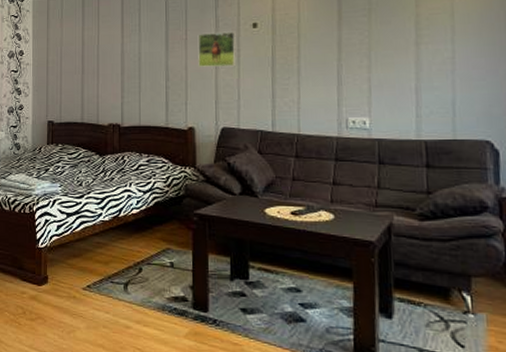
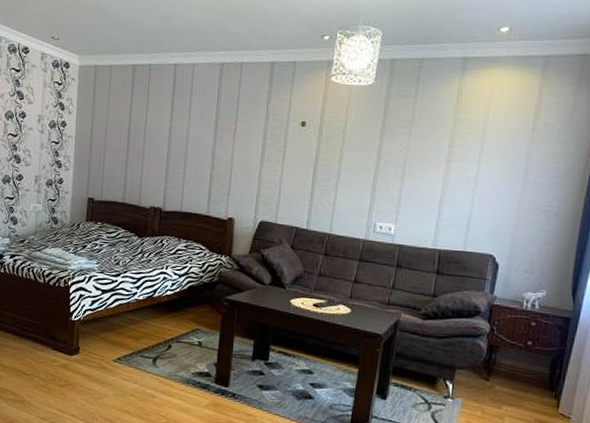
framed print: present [198,31,237,68] -> none [244,126,284,163]

